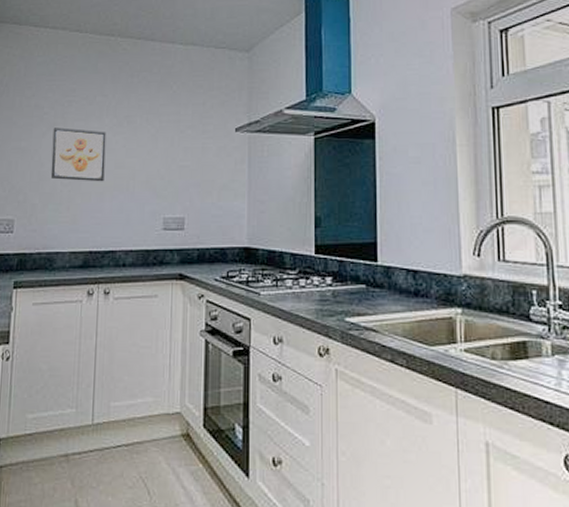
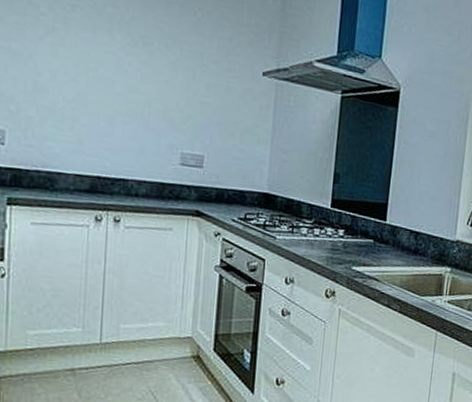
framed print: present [50,127,106,182] -> none [50,33,118,105]

